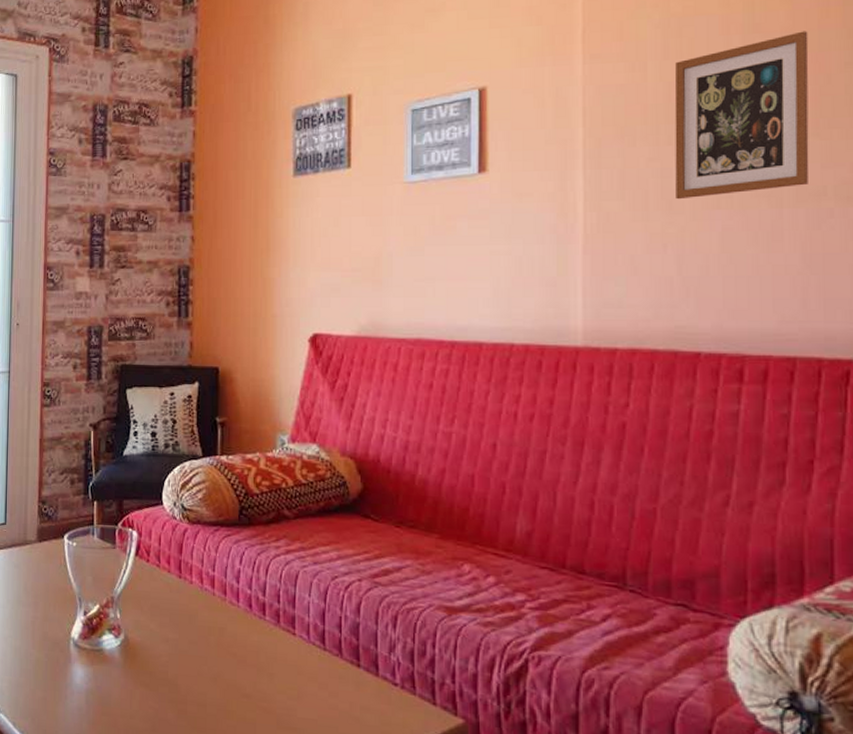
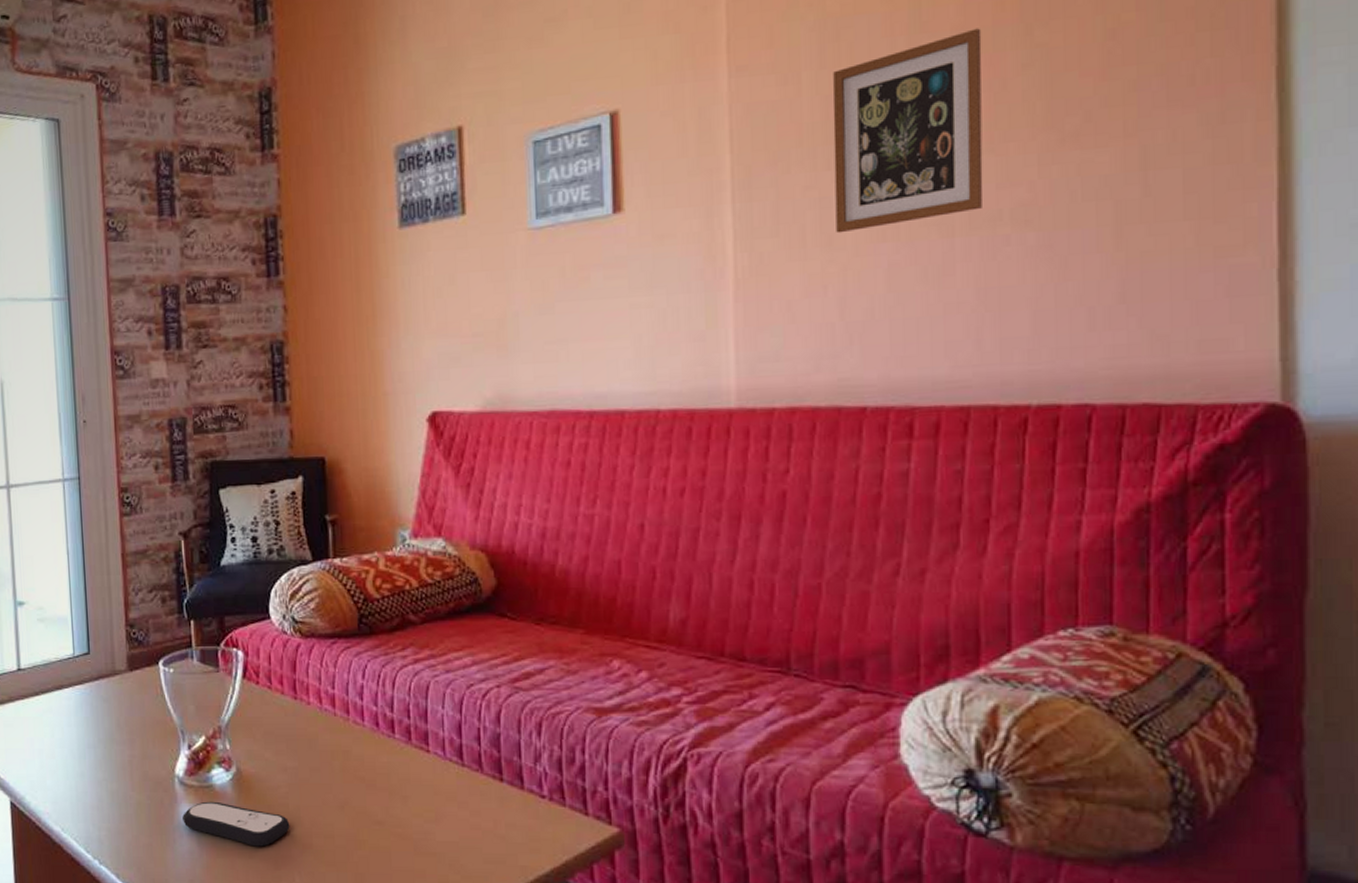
remote control: none [75,663,168,709] -> present [182,801,290,847]

